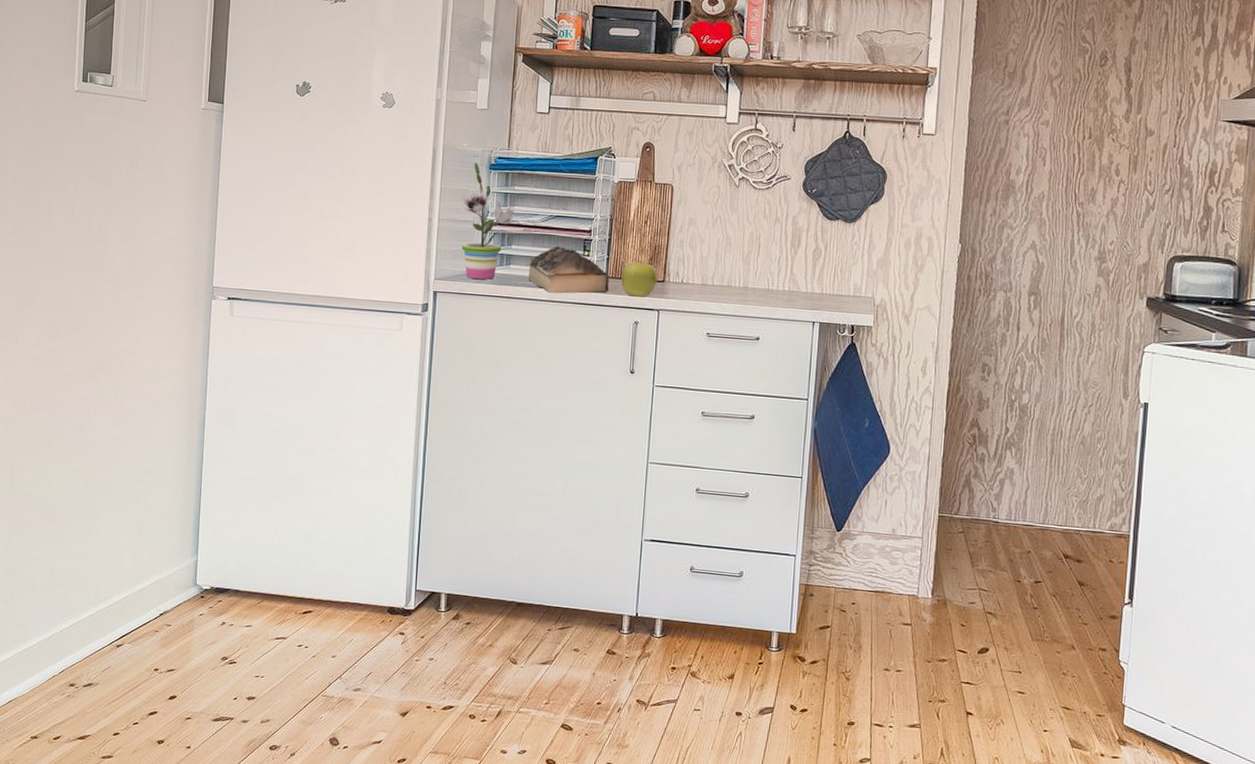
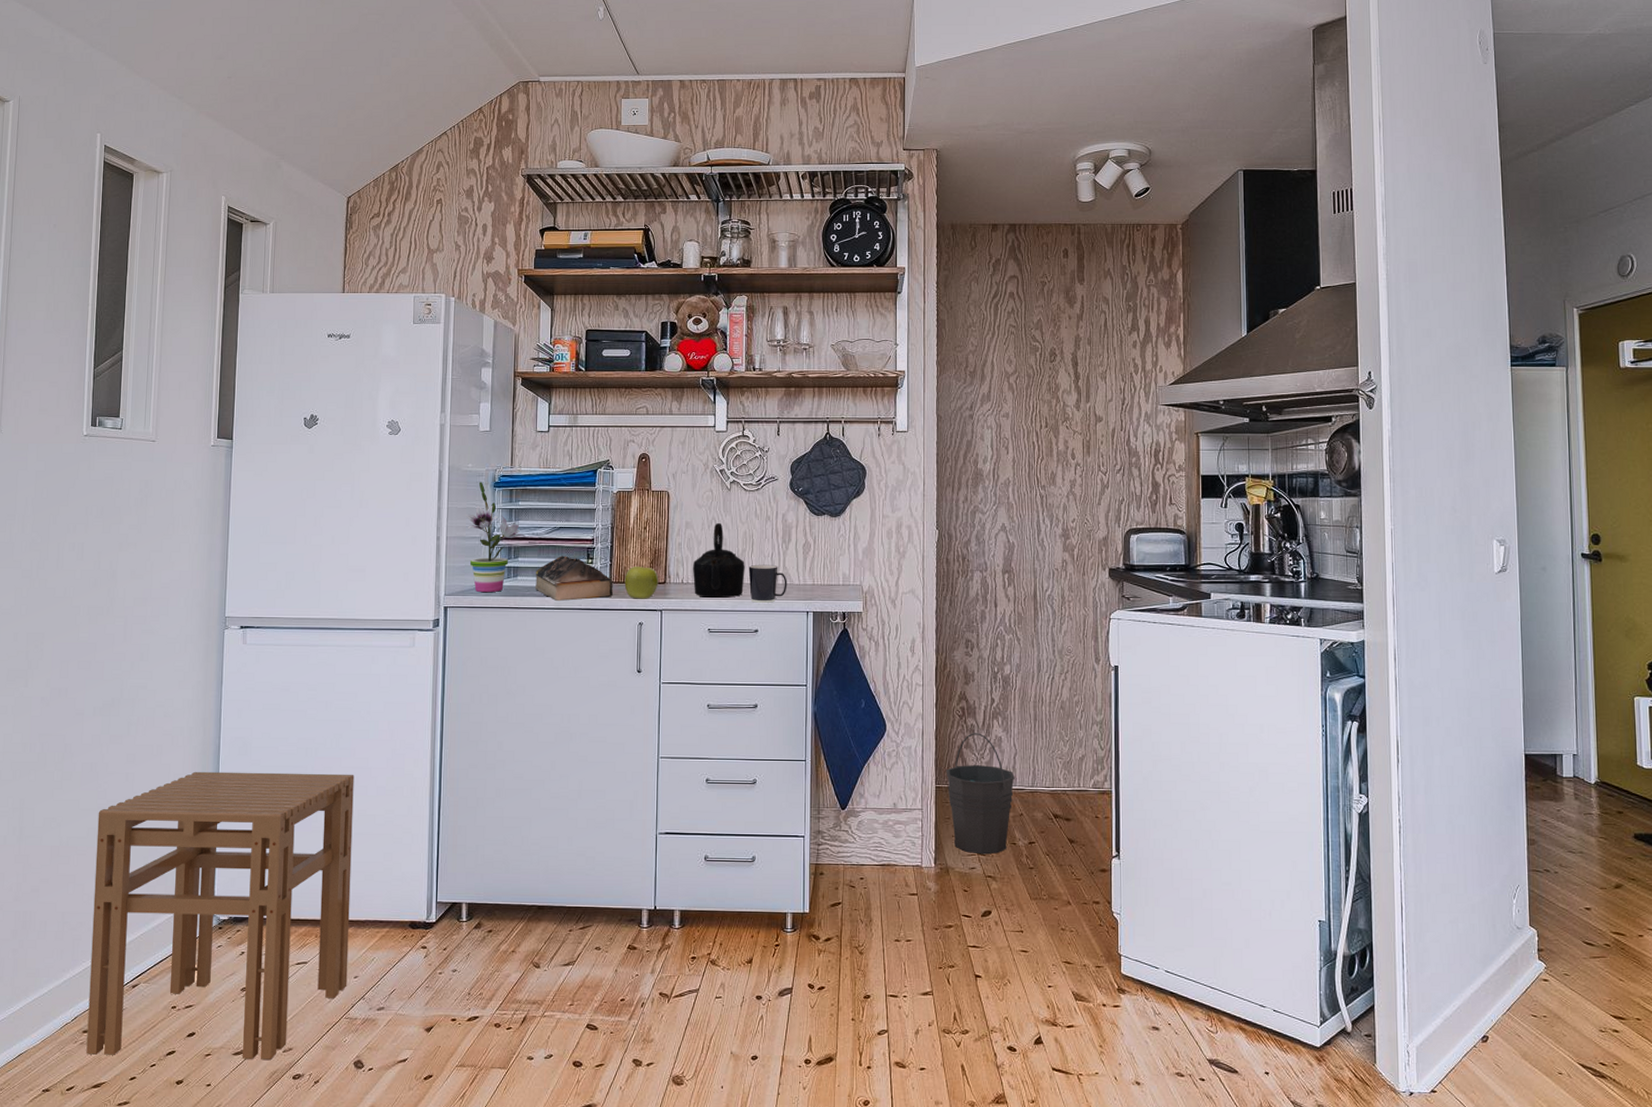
stool: none [72,440,338,729] -> present [86,771,354,1060]
kettle: none [693,221,750,302] -> present [692,522,745,598]
mug: none [753,268,794,311] -> present [748,564,787,604]
bucket: none [951,462,1025,590] -> present [946,733,1015,855]

